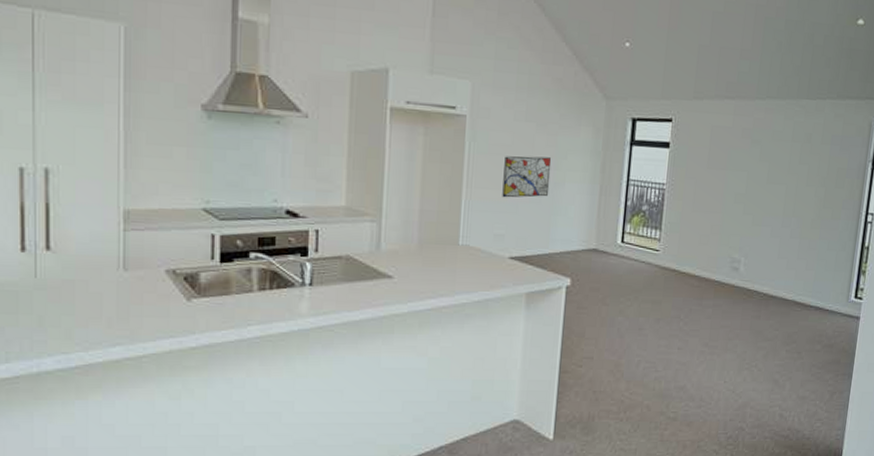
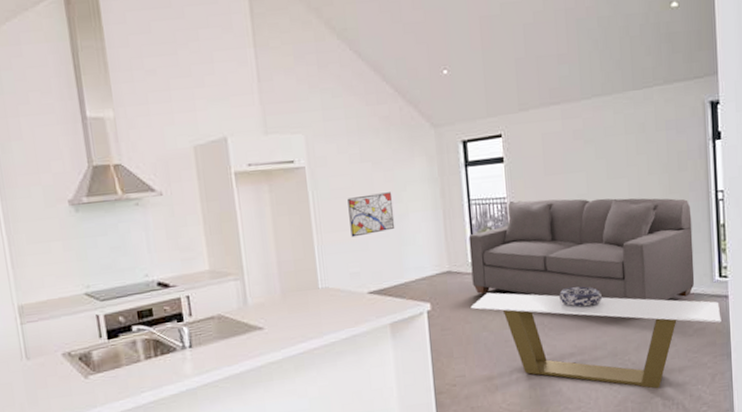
coffee table: none [610,277,850,399] -> present [470,292,721,389]
sofa: none [617,188,840,313] -> present [469,198,695,301]
decorative bowl: none [700,285,741,307] -> present [559,286,602,308]

